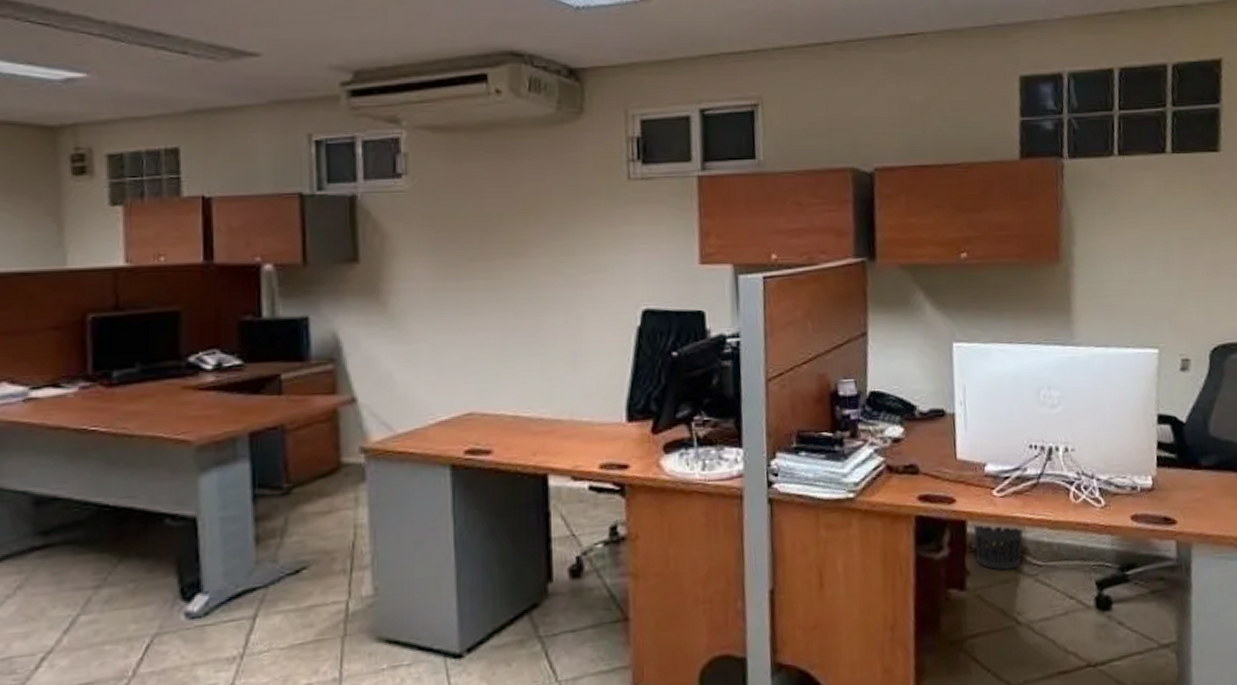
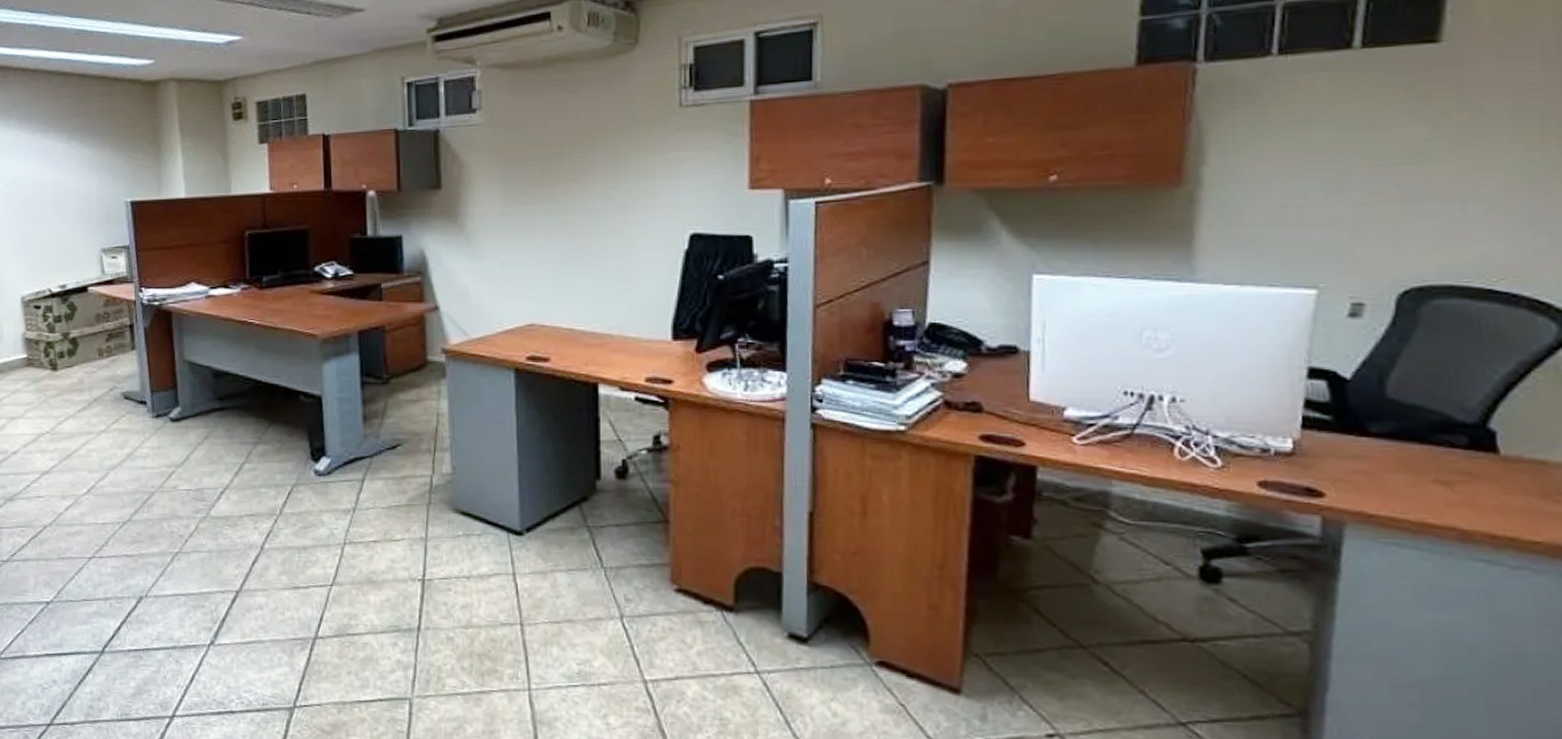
wastebasket: present [973,522,1023,571] -> none [1045,469,1109,524]

